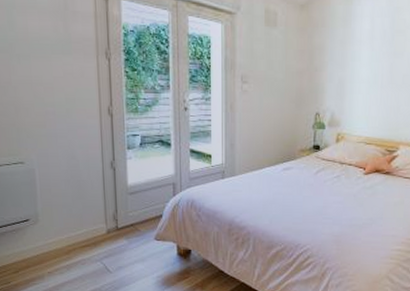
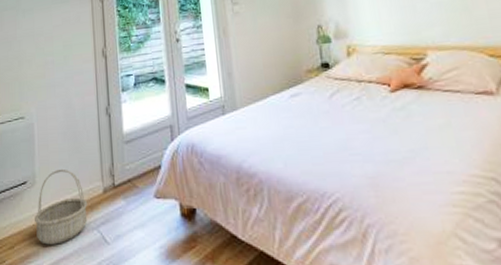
basket: none [39,211,92,271] -> present [35,168,88,245]

